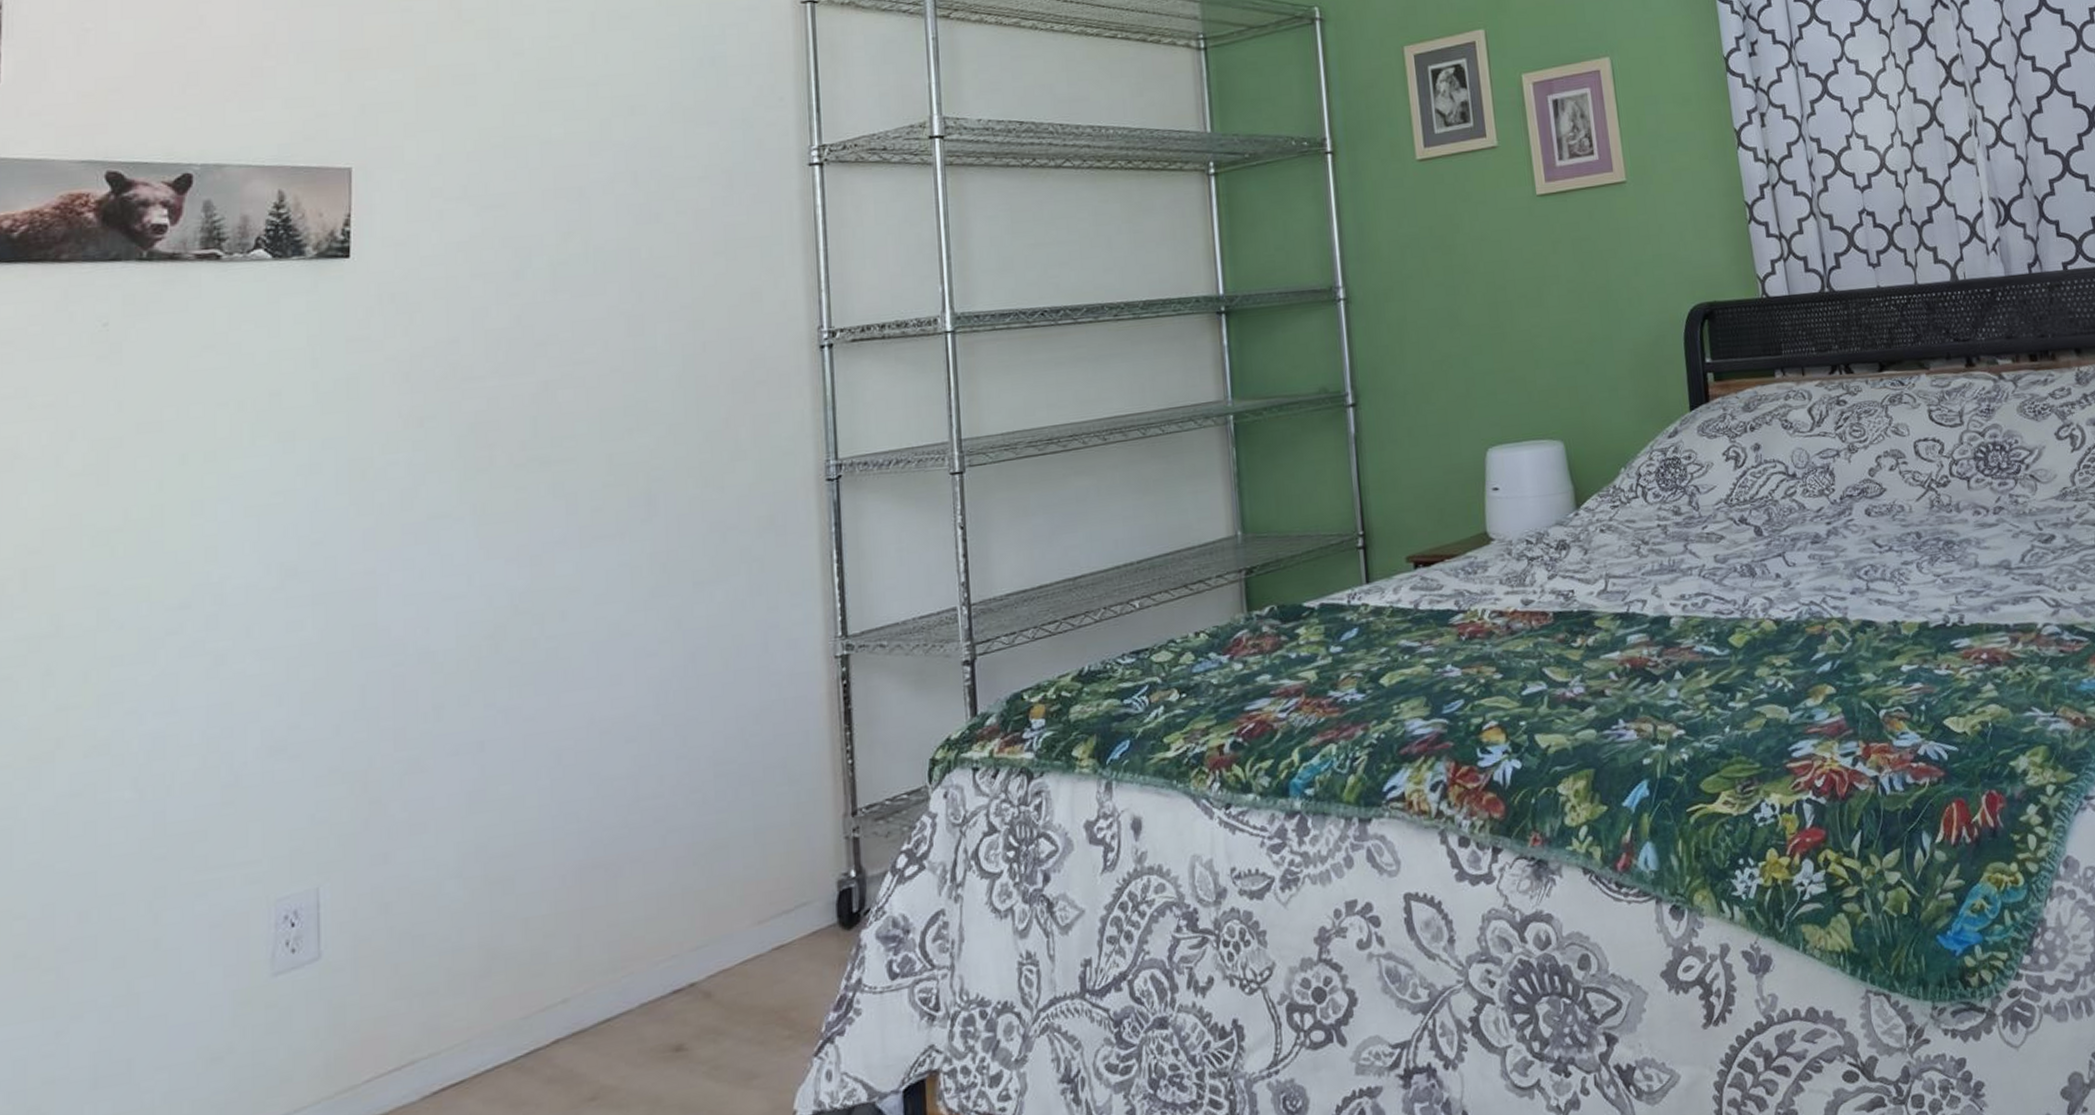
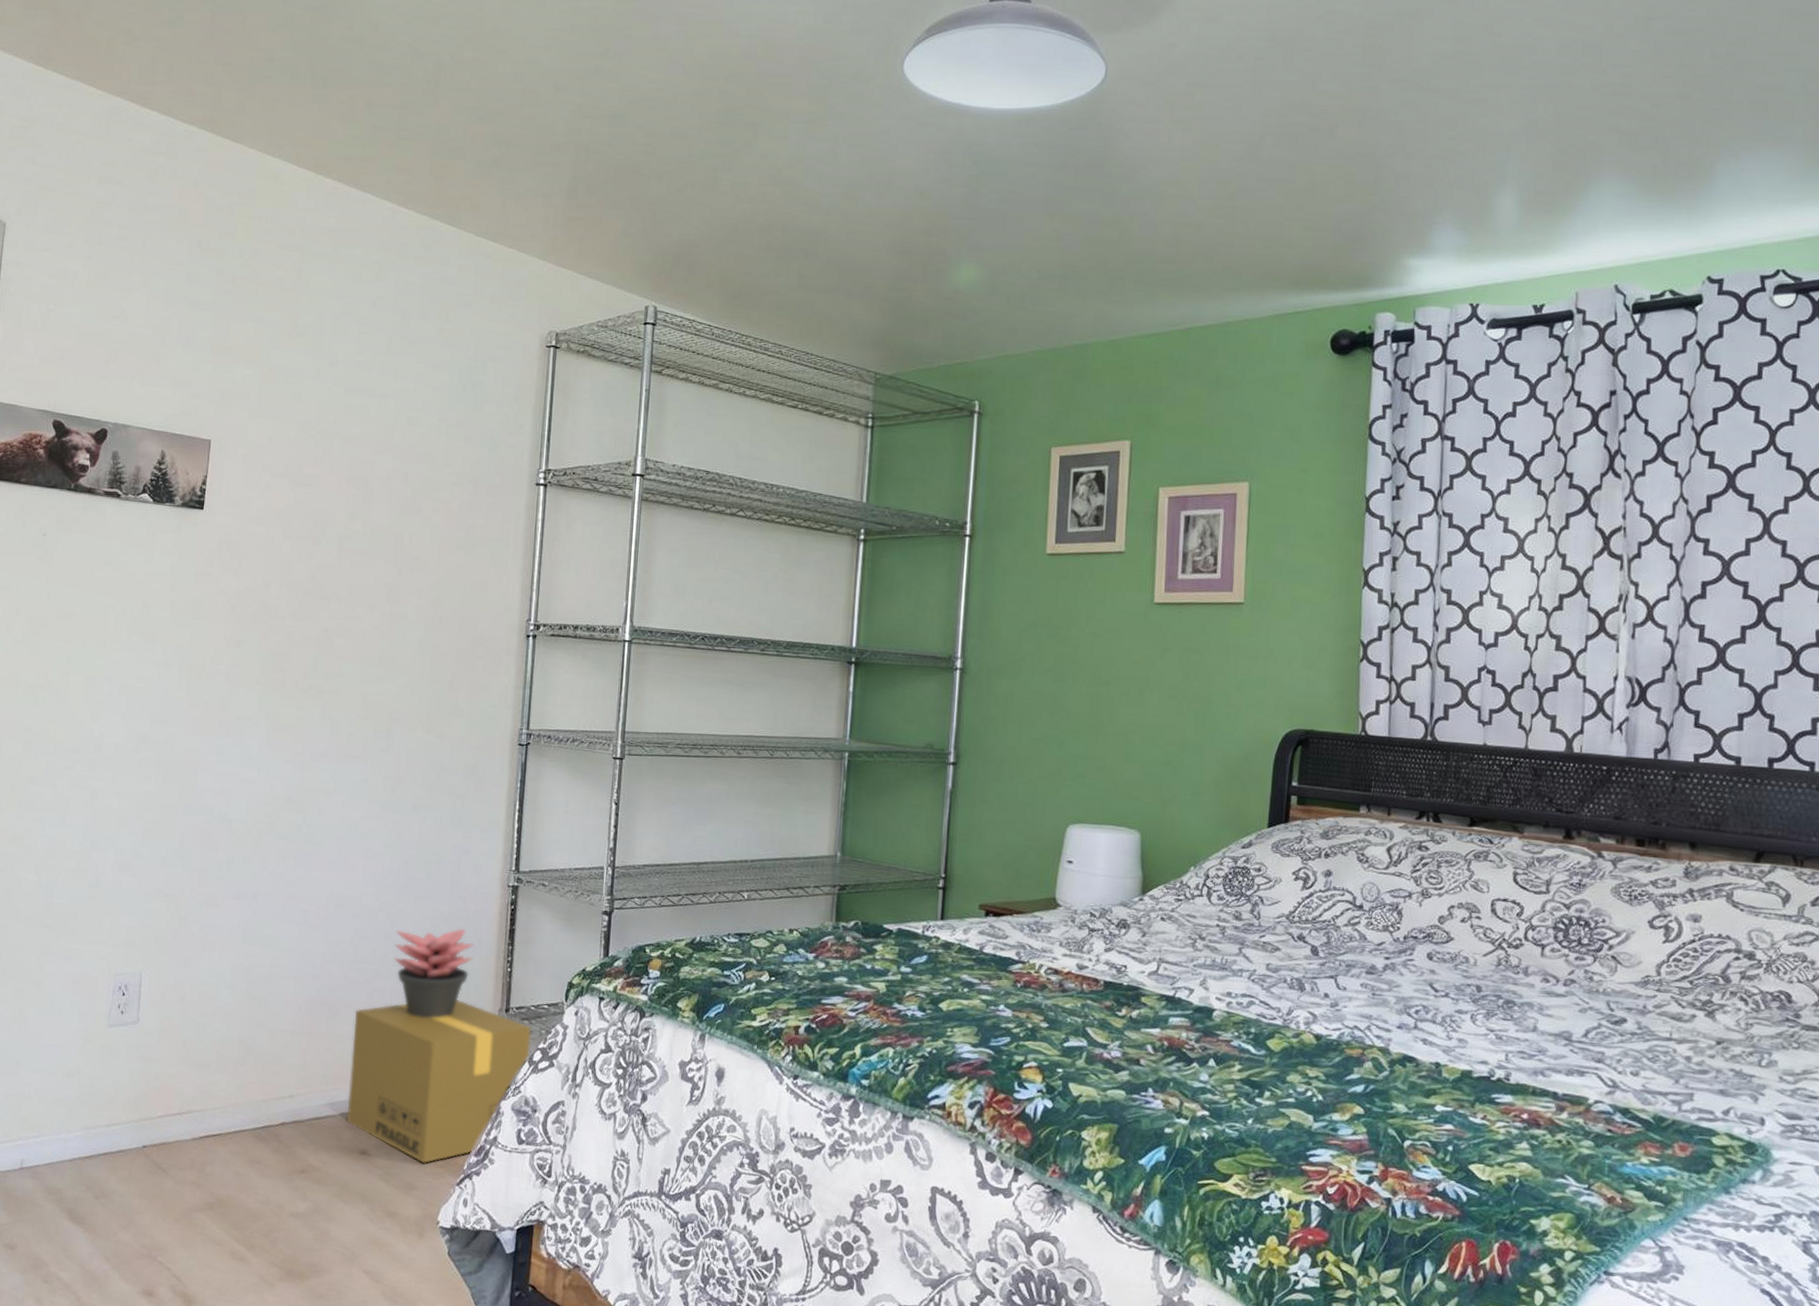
cardboard box: none [644,815,891,1041] -> present [347,1000,532,1164]
succulent plant: none [689,723,800,852] -> present [394,928,474,1018]

